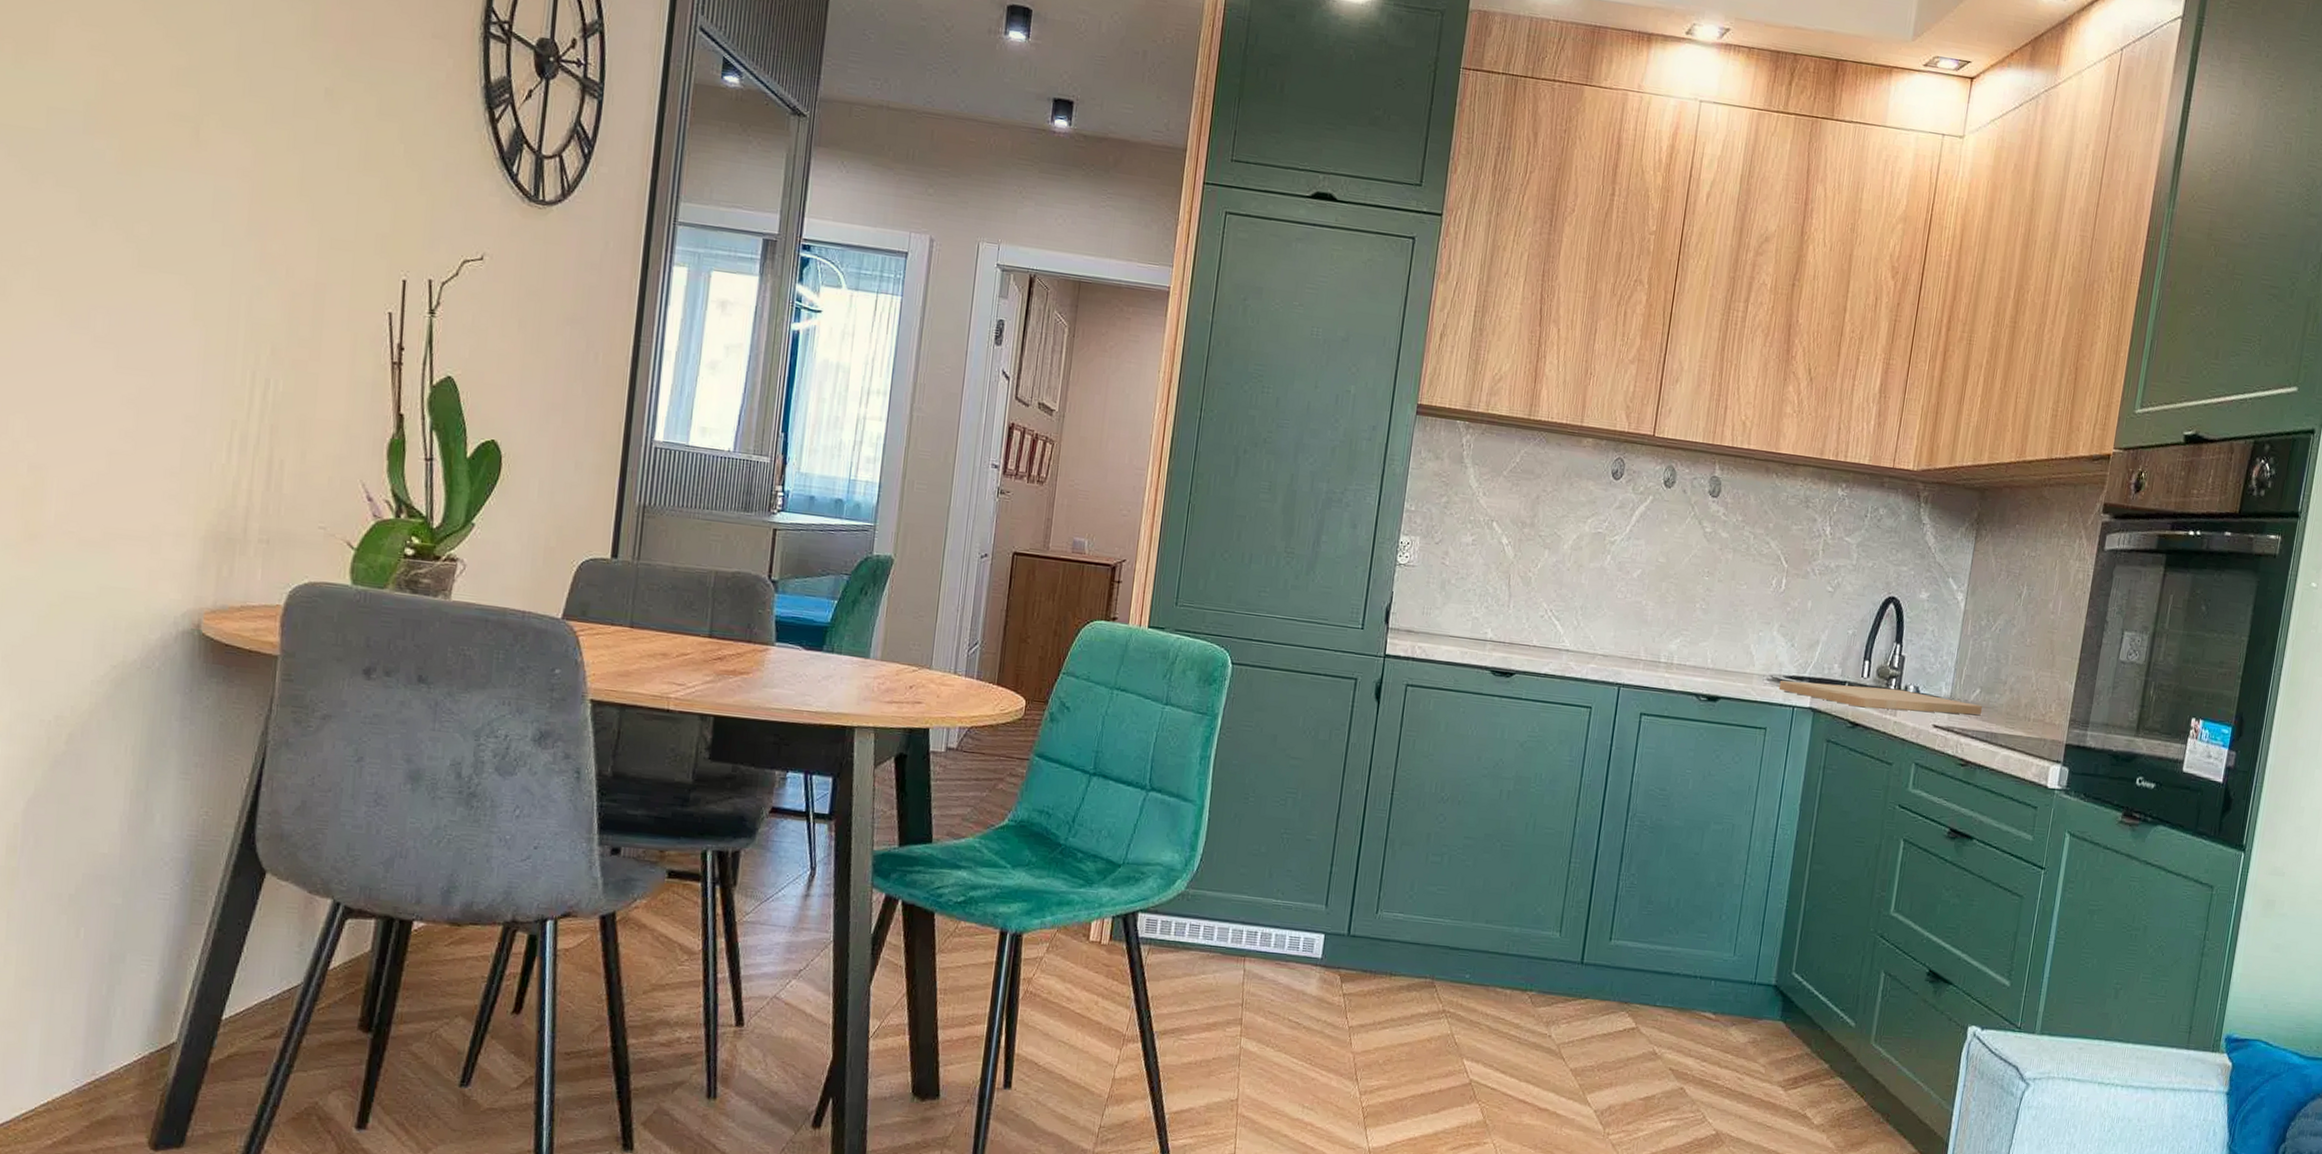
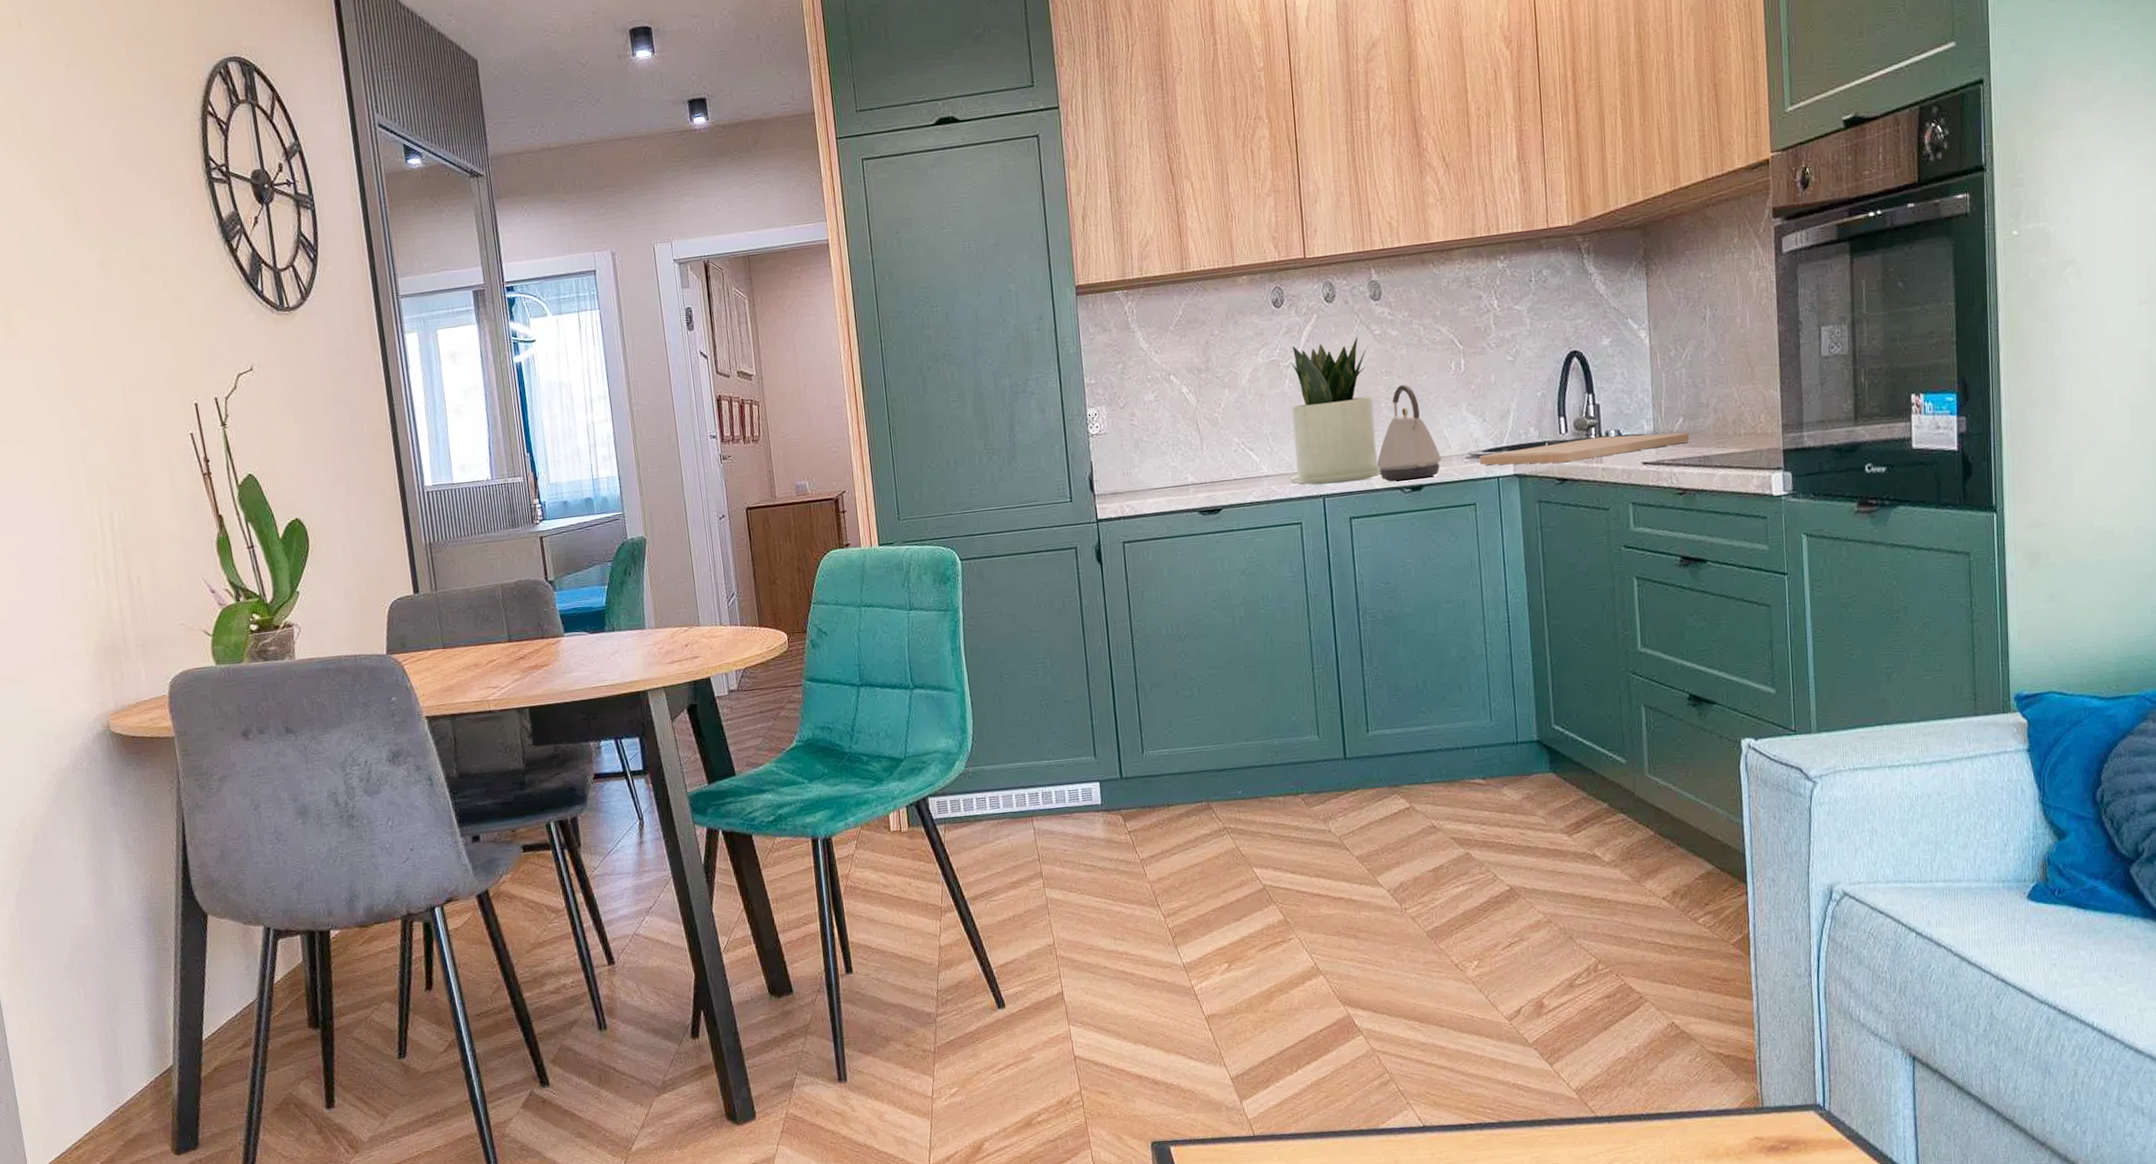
planter: none [1589,523,1697,678] -> present [1289,336,1381,486]
kettle: none [1678,589,1743,691] -> present [1377,384,1441,482]

